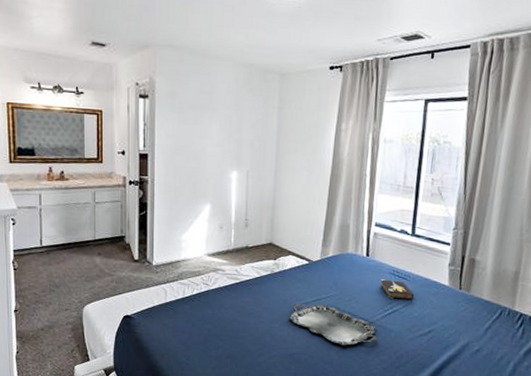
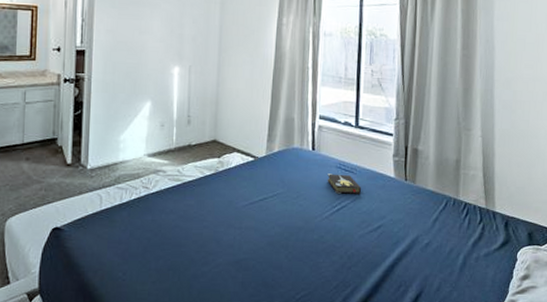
serving tray: present [288,303,378,346] -> none [234,203,327,248]

